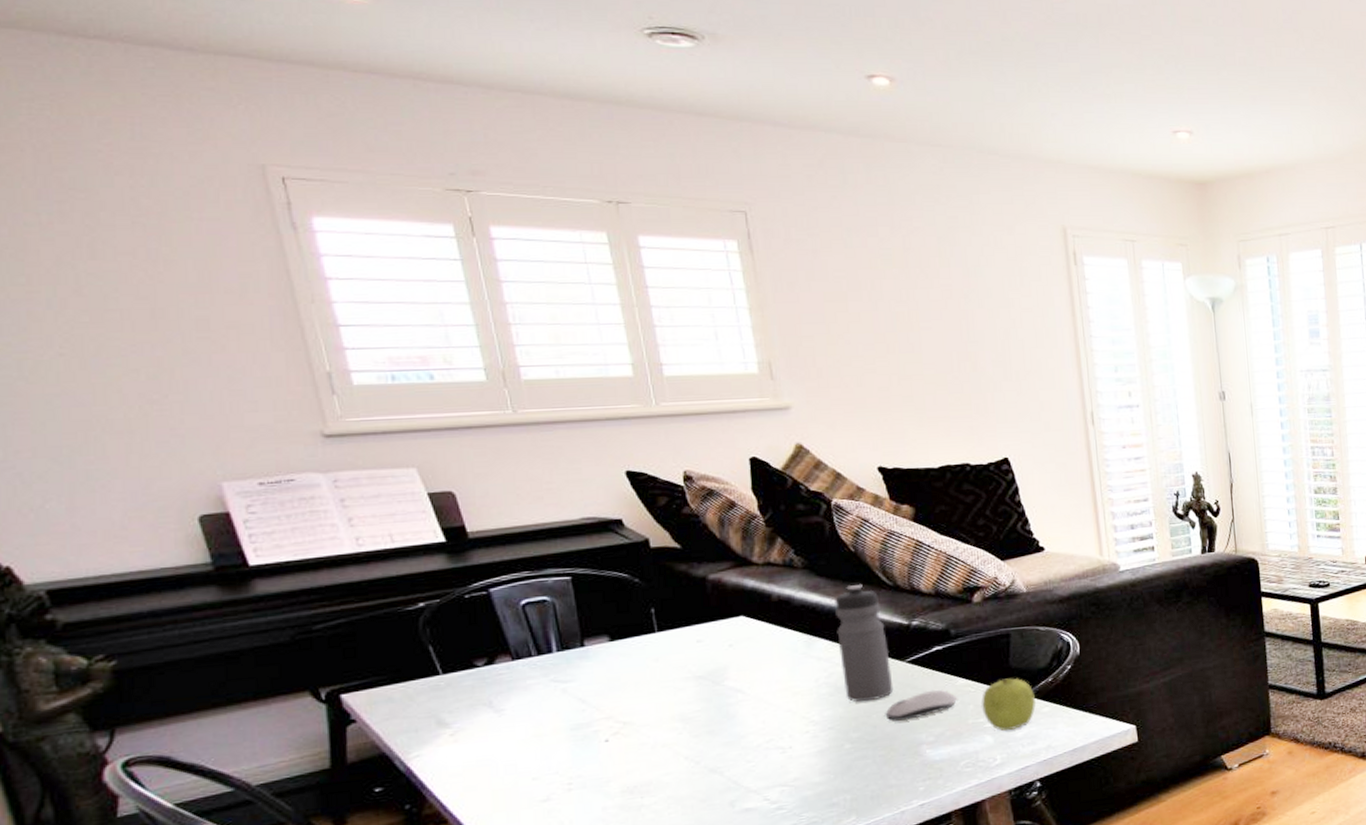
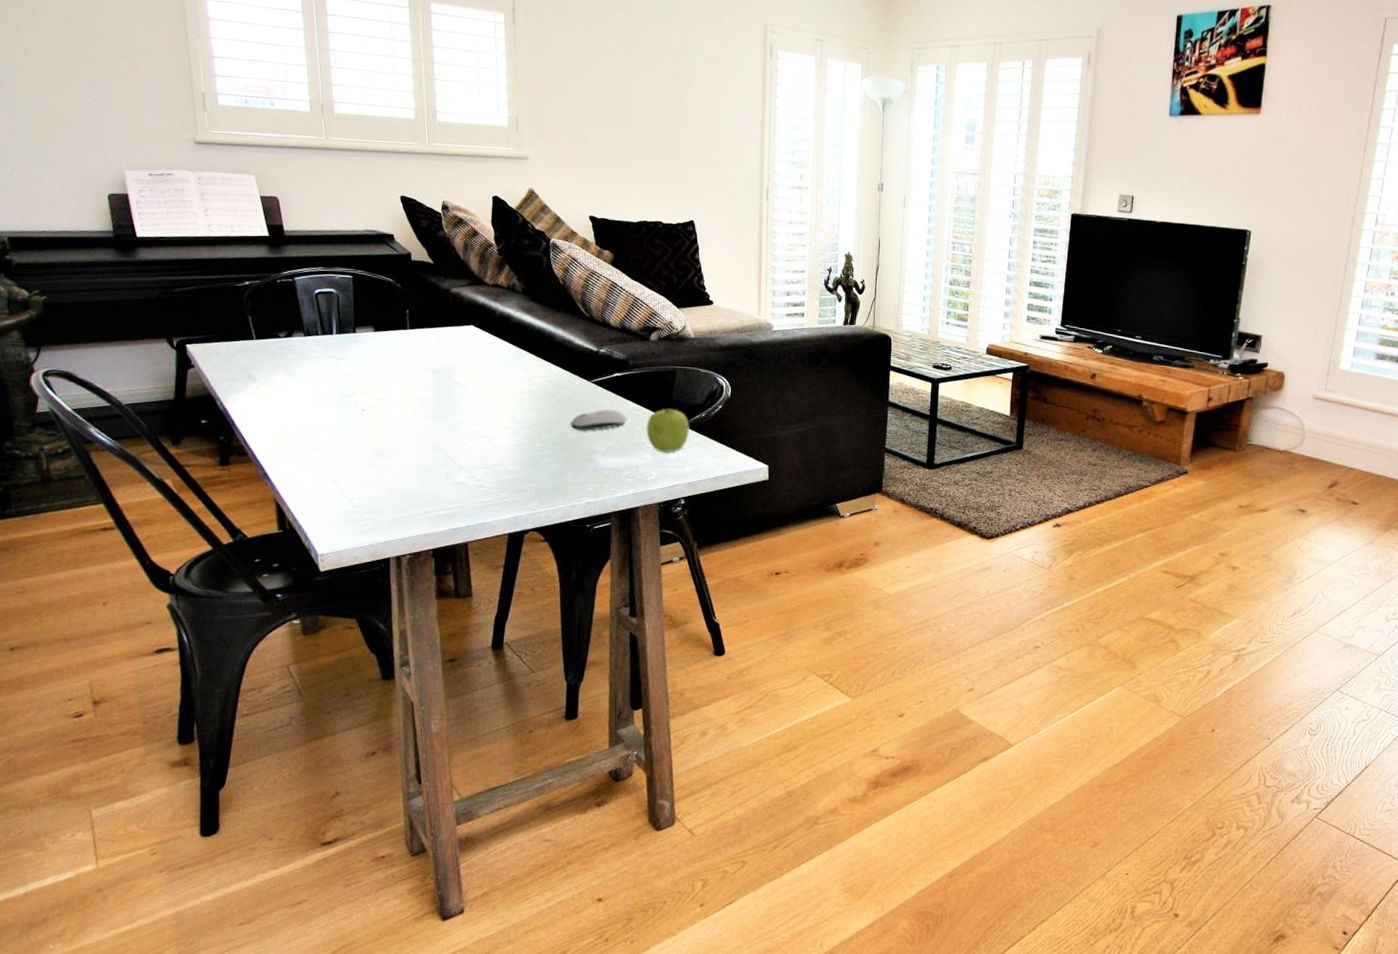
water bottle: present [834,583,894,702] -> none [541,312,580,410]

